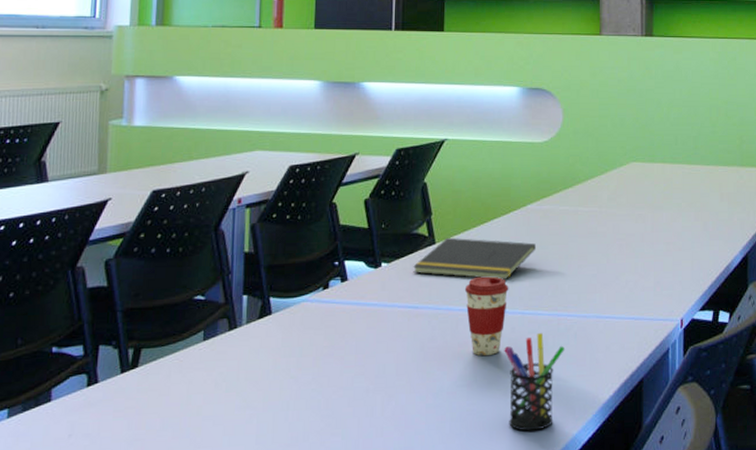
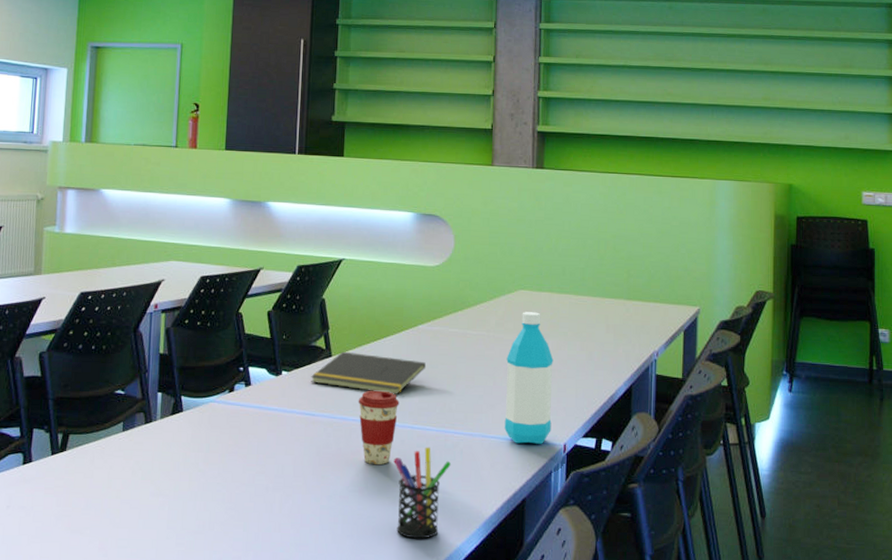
water bottle: none [619,184,668,322] -> present [504,312,554,444]

